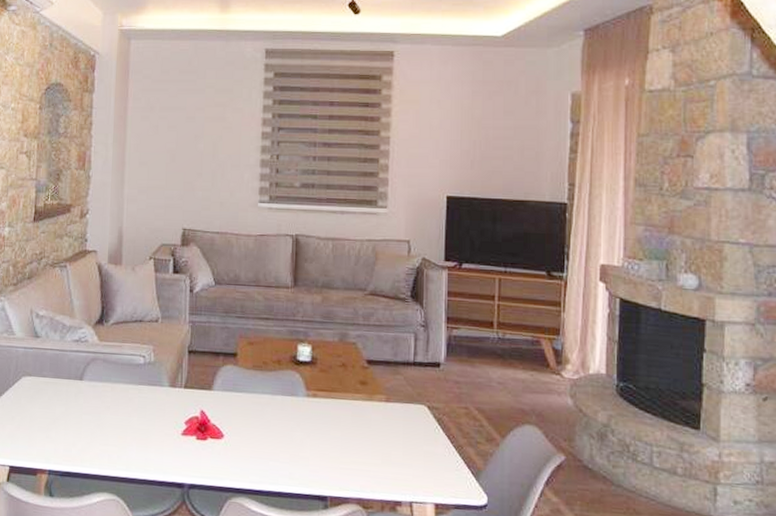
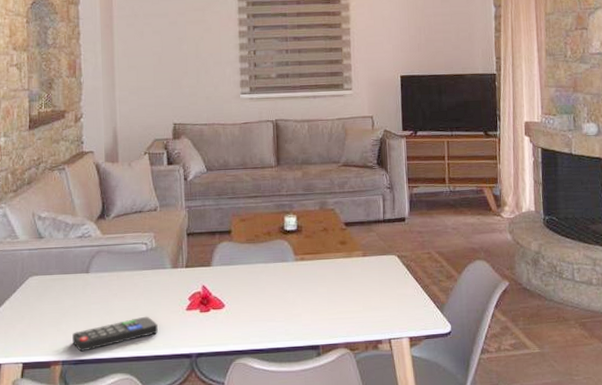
remote control: none [61,435,150,464] -> present [72,316,158,352]

